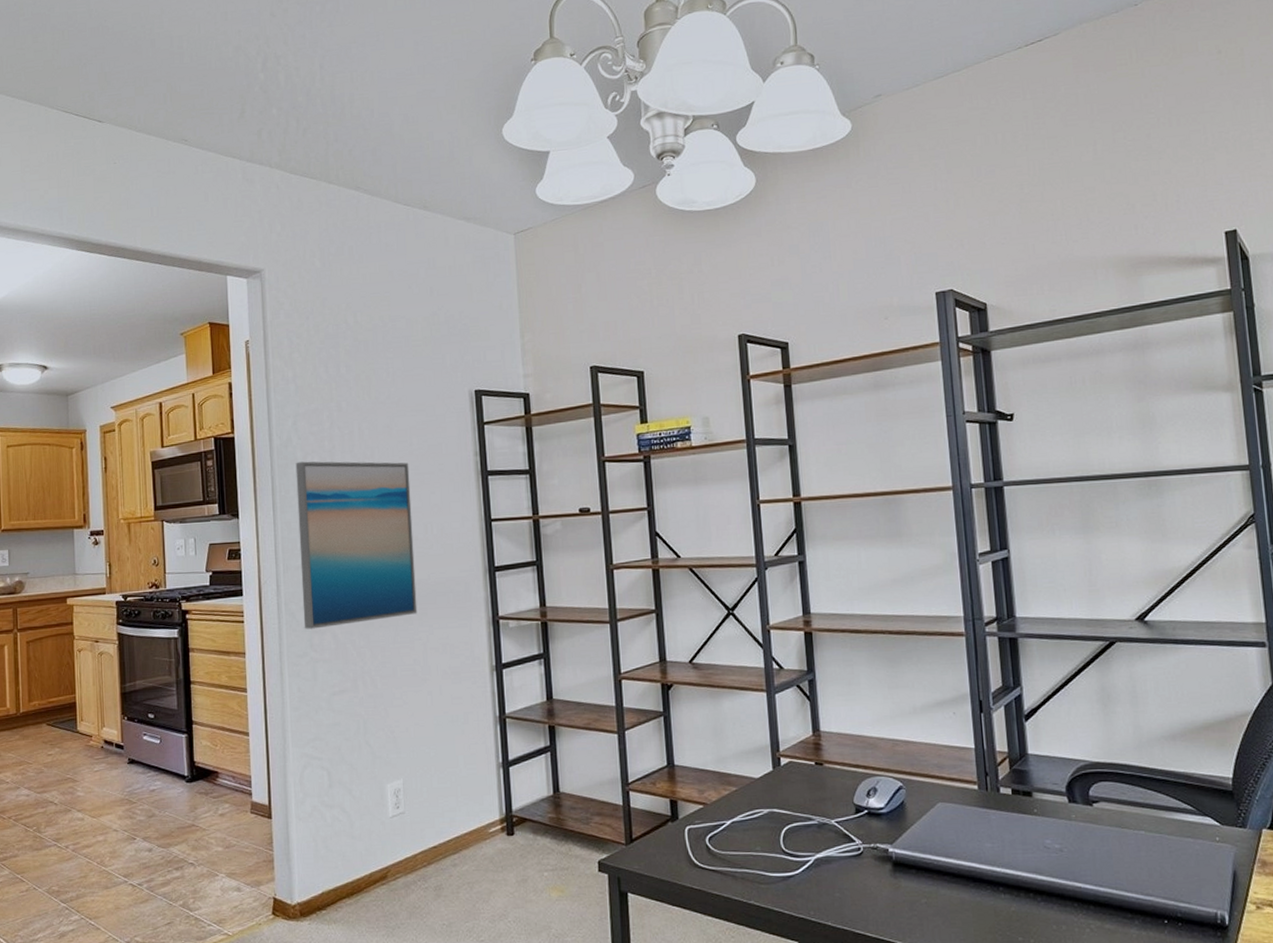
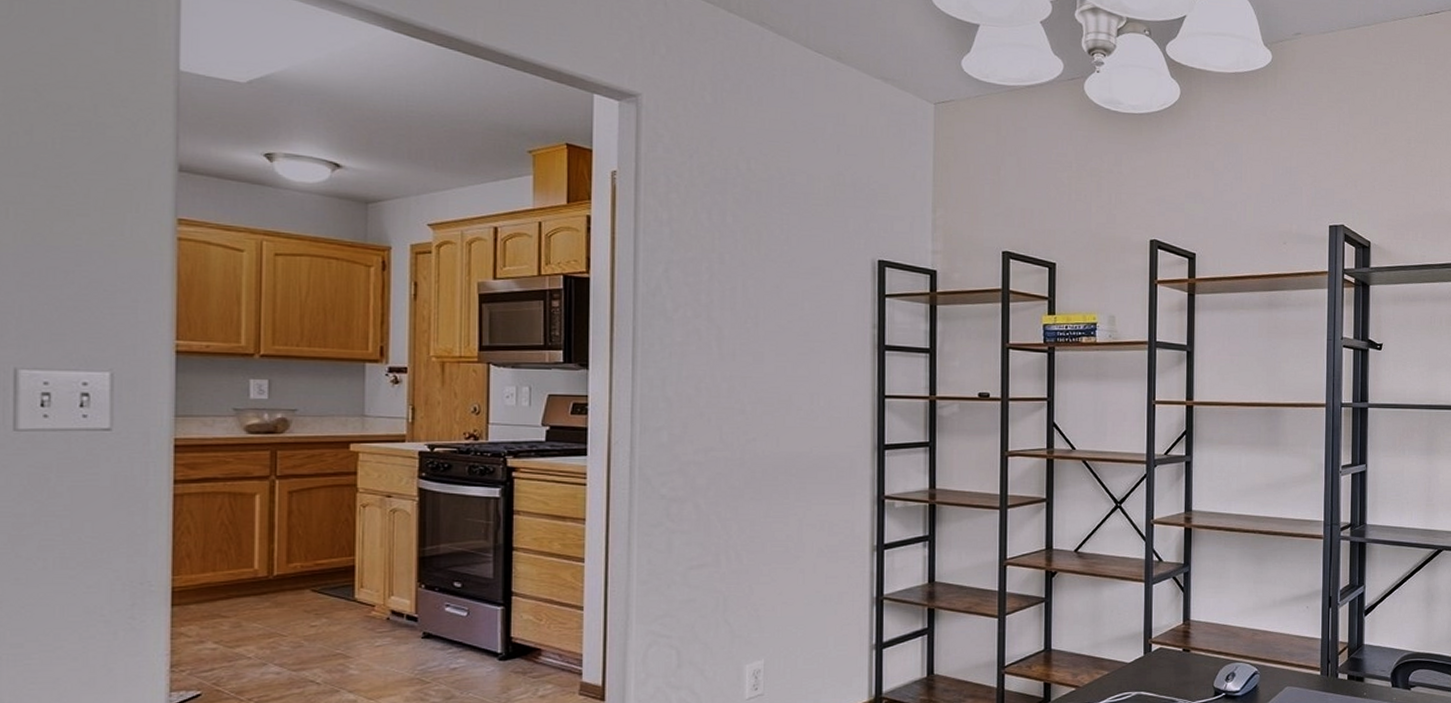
wall art: present [295,461,418,629] -> none [660,313,798,497]

